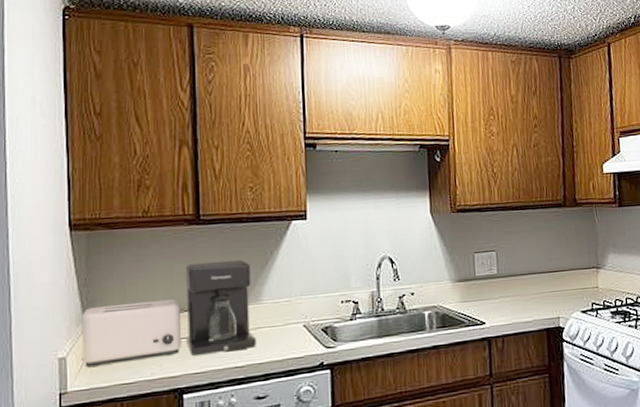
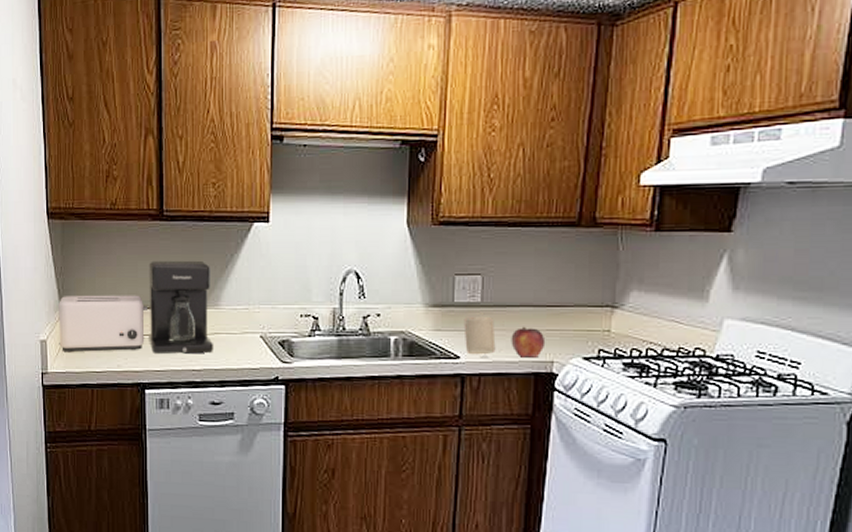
canister: none [481,283,519,322] -> present [457,313,504,358]
fruit: none [524,290,552,317] -> present [511,326,546,358]

